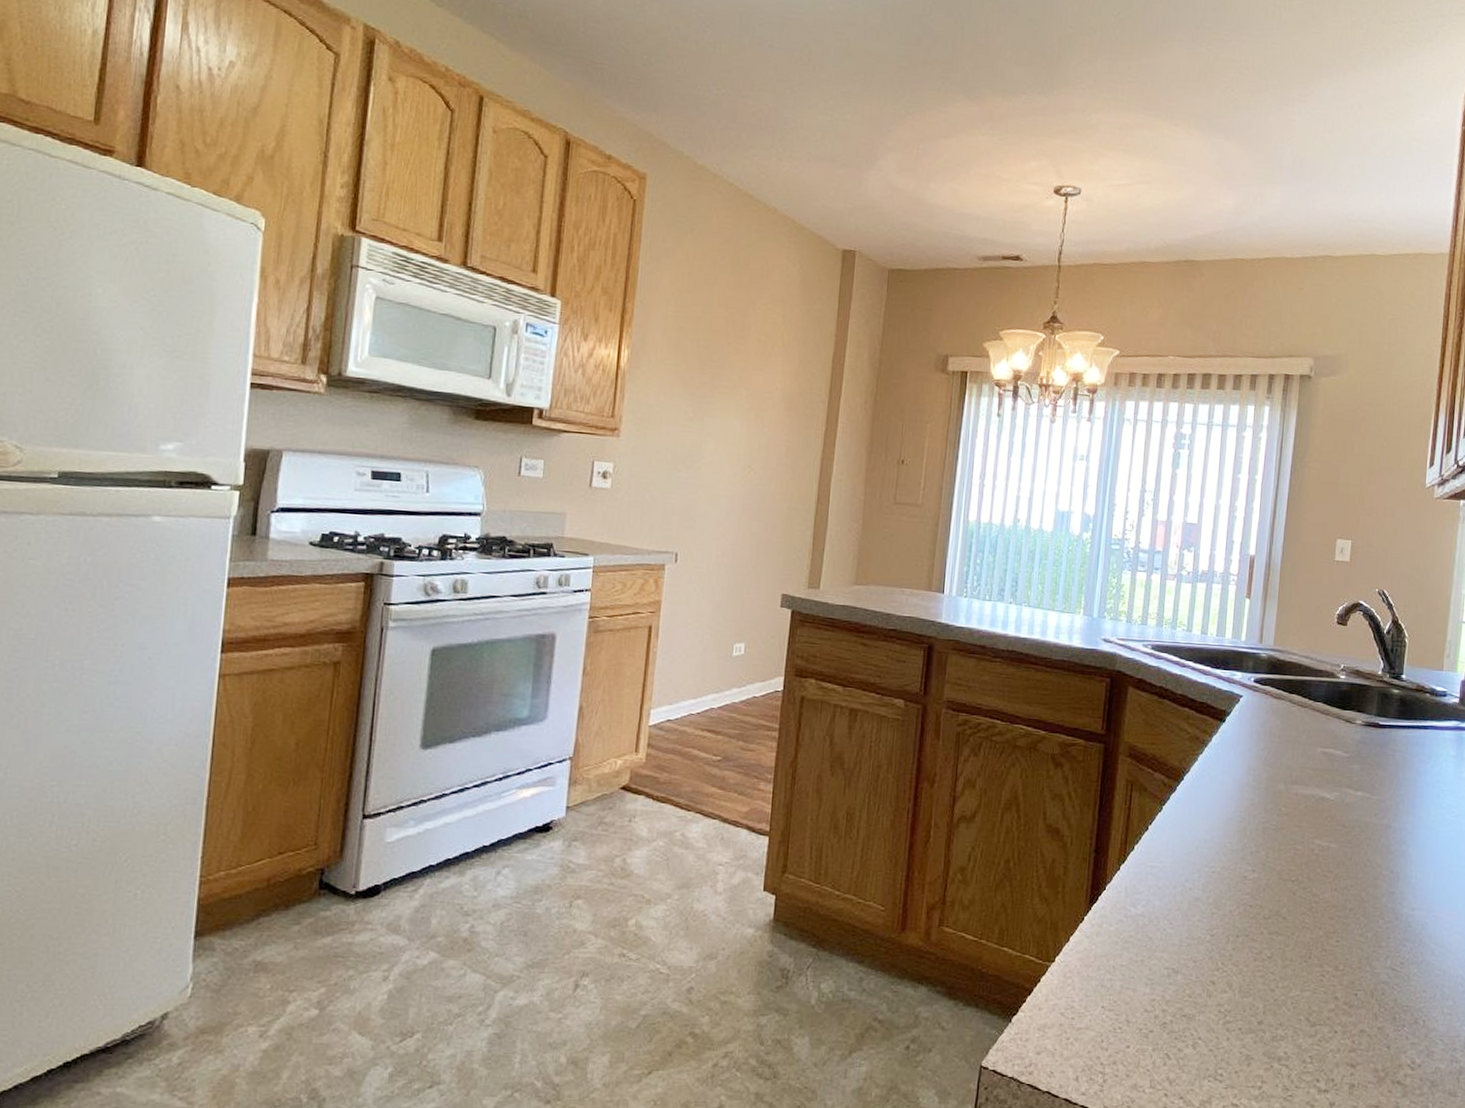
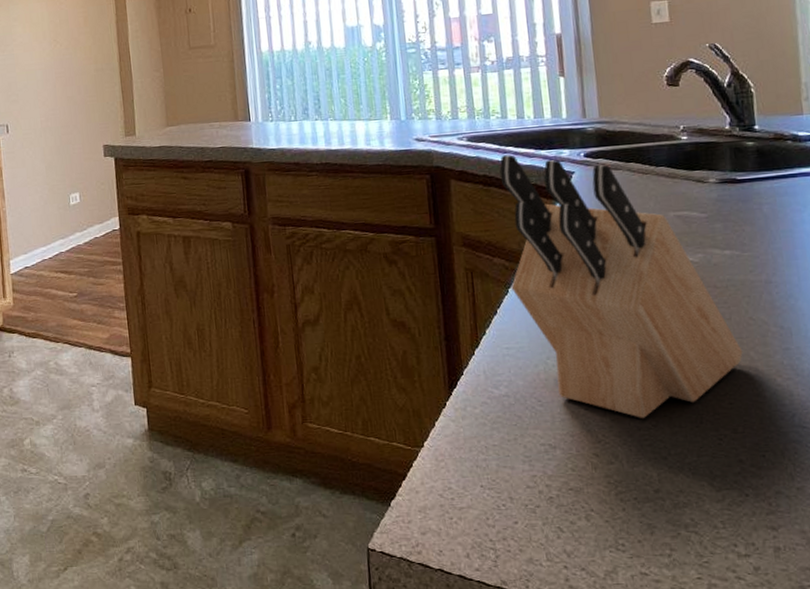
knife block: none [1165,669,1356,949] -> present [500,154,743,418]

